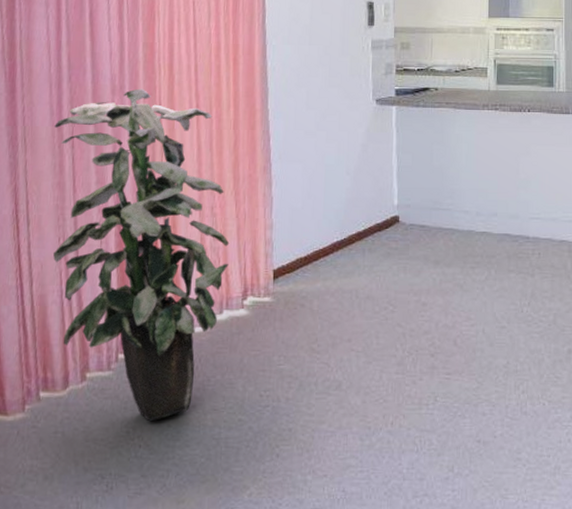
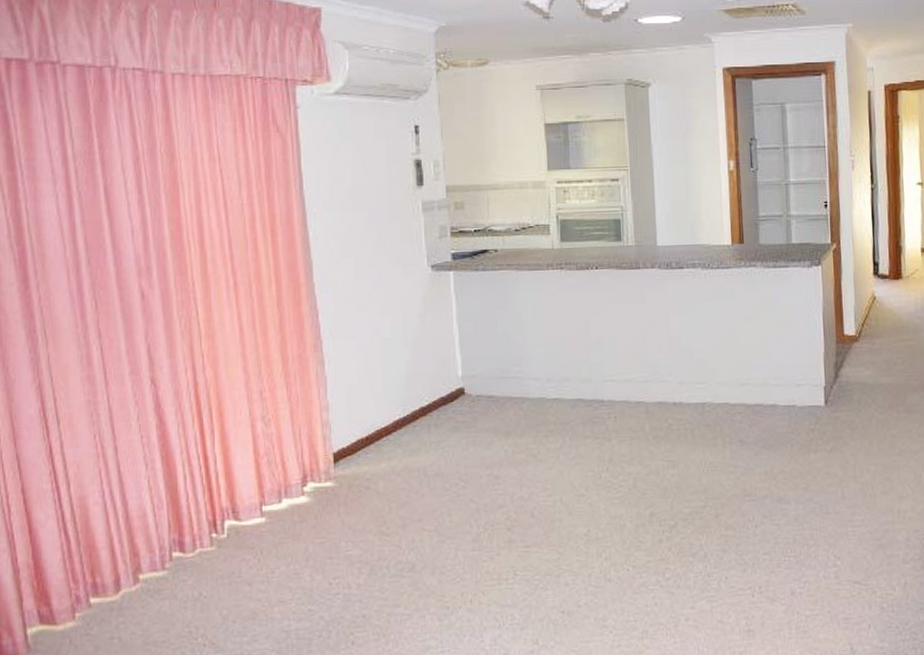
indoor plant: present [53,88,230,422] -> none [77,268,284,620]

